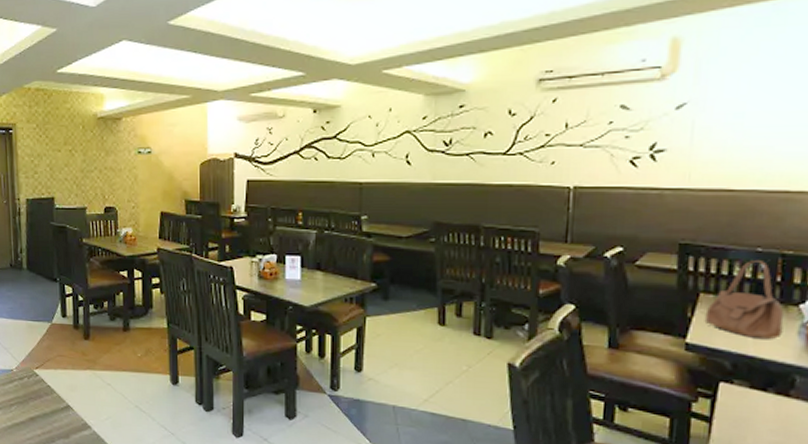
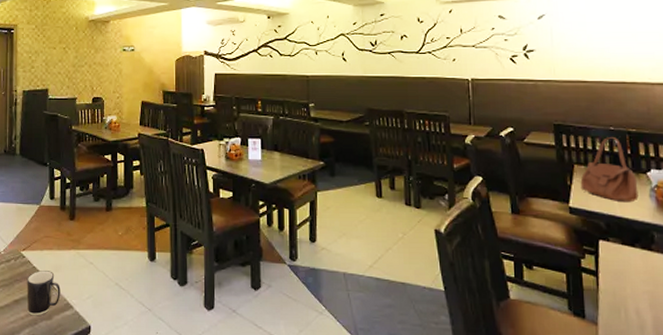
mug: none [41,389,78,435] -> present [26,270,61,316]

